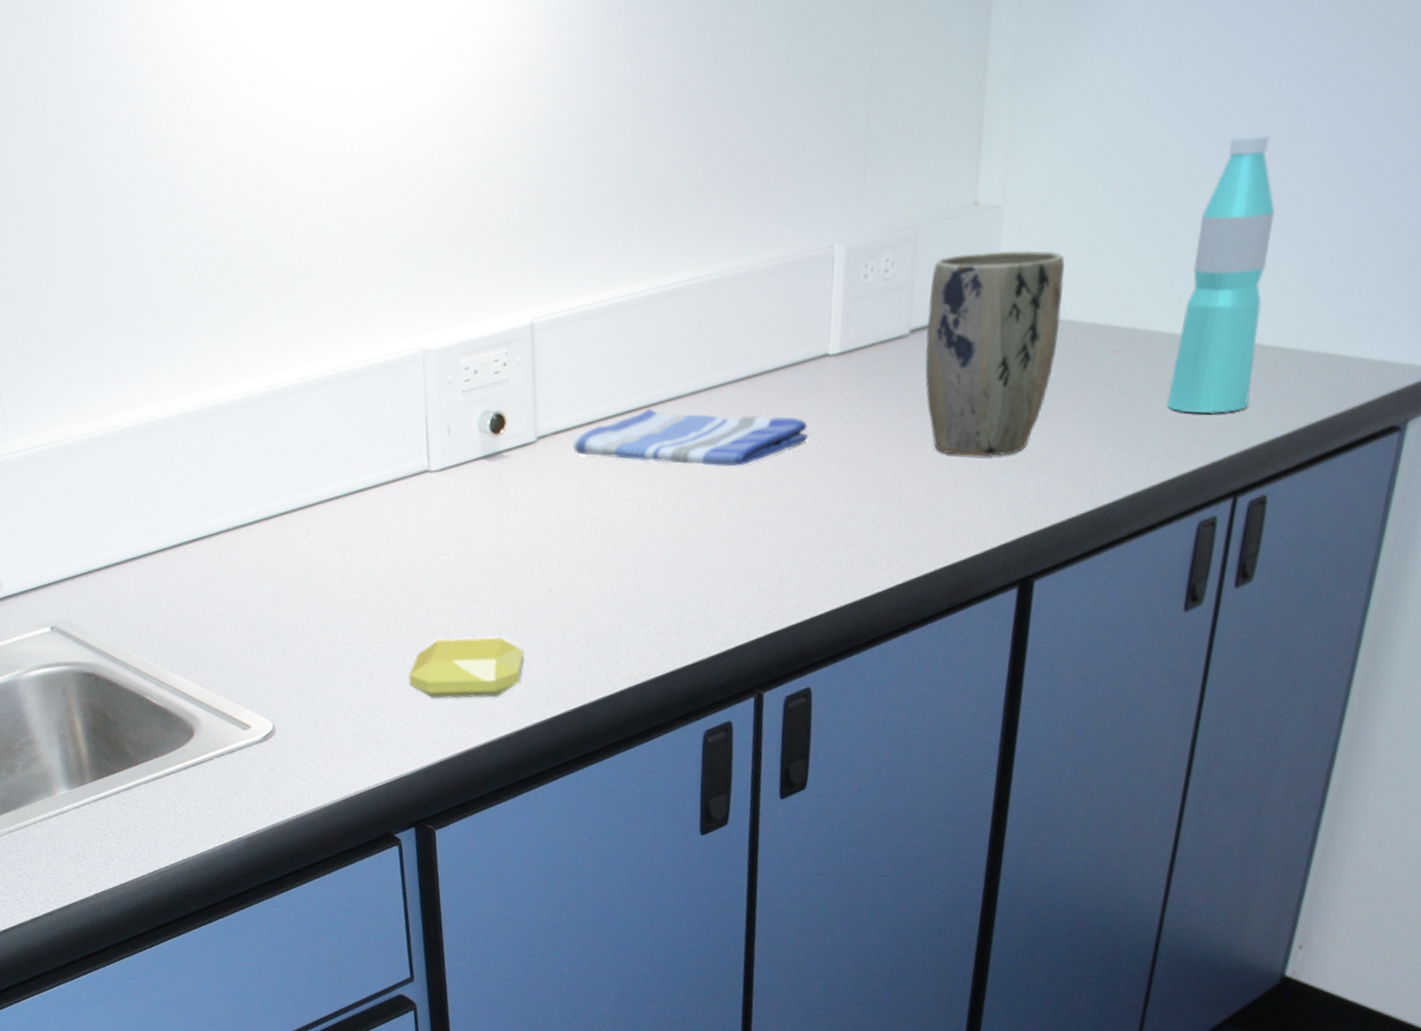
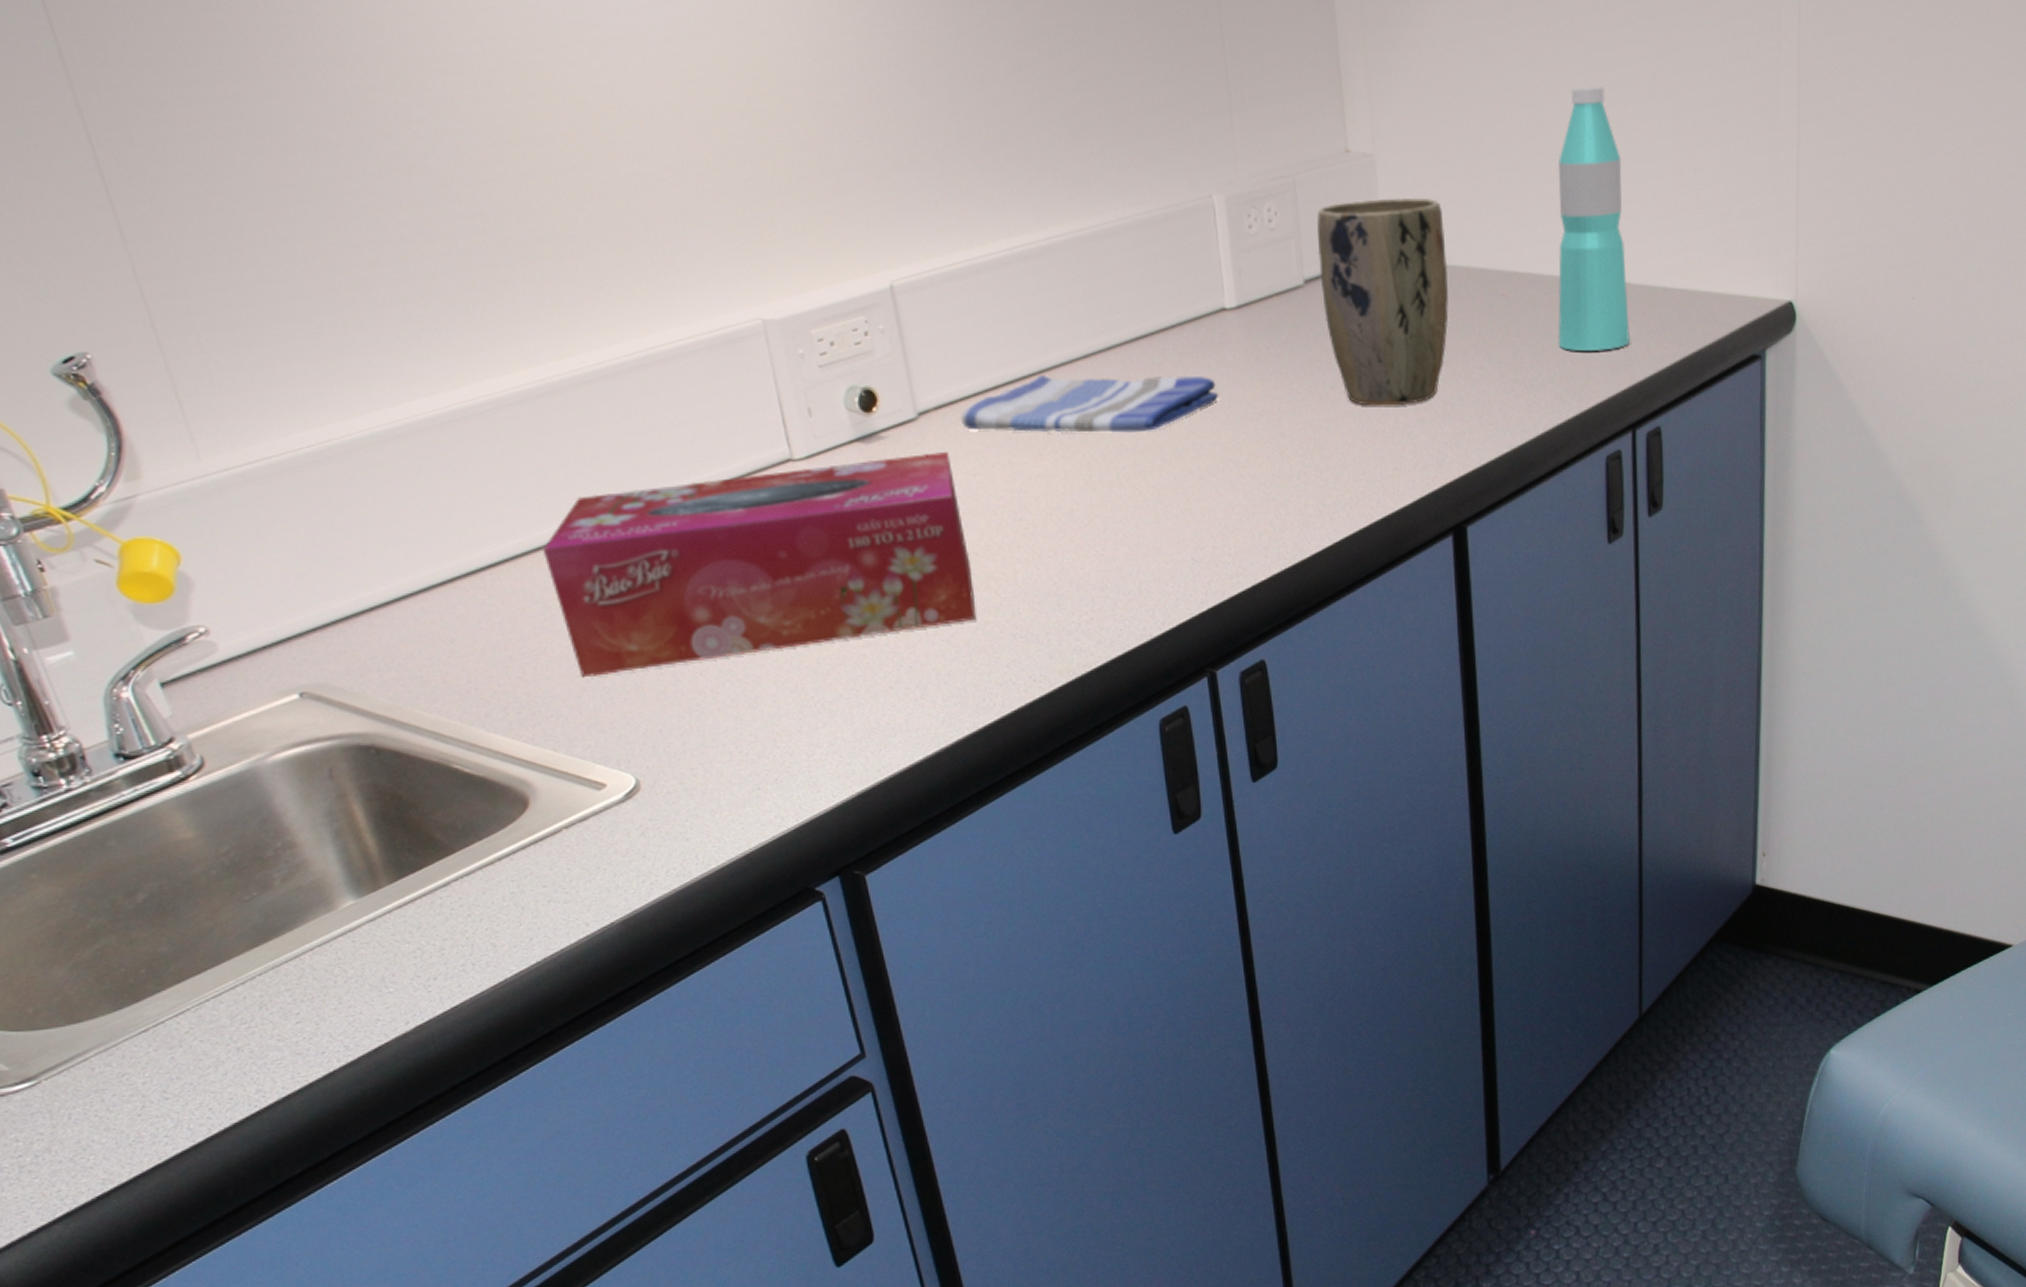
tissue box: none [230,472,562,639] -> present [542,451,977,678]
soap bar: present [408,637,525,699] -> none [803,643,942,722]

